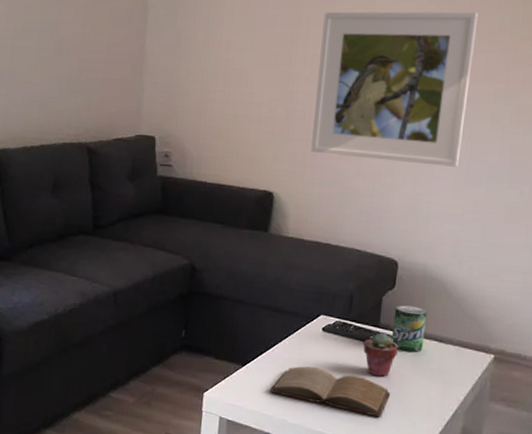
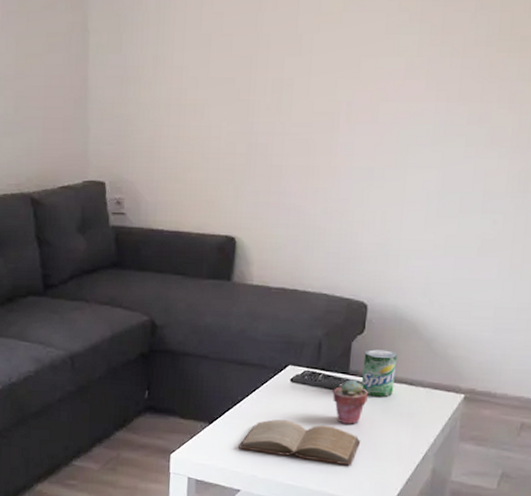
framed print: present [311,11,478,167] -> none [274,21,452,199]

